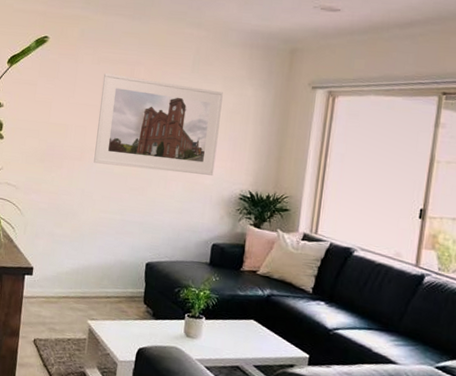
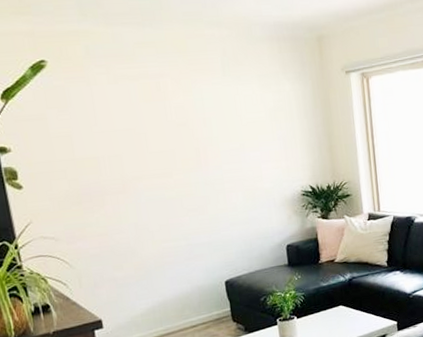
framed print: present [94,73,223,176] -> none [125,91,271,192]

